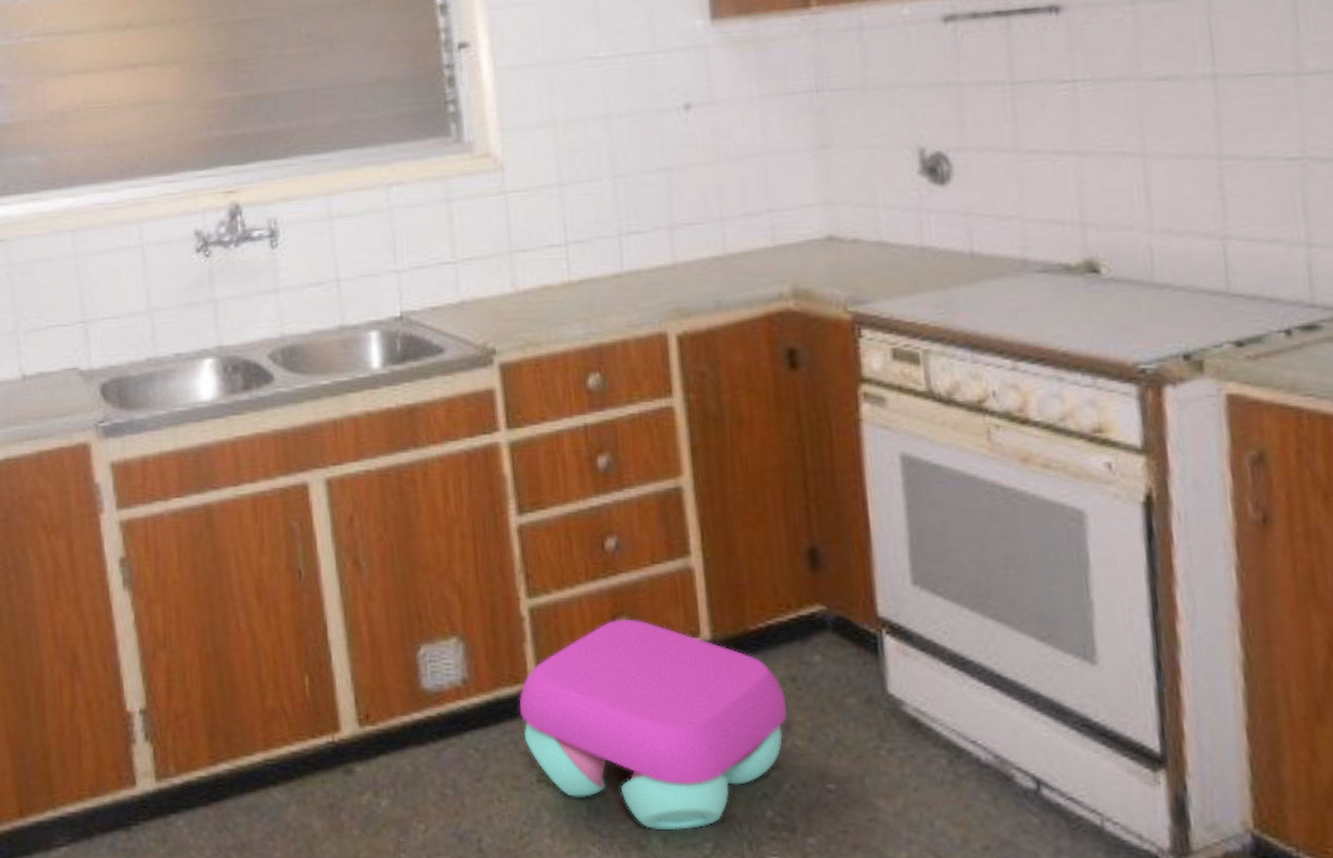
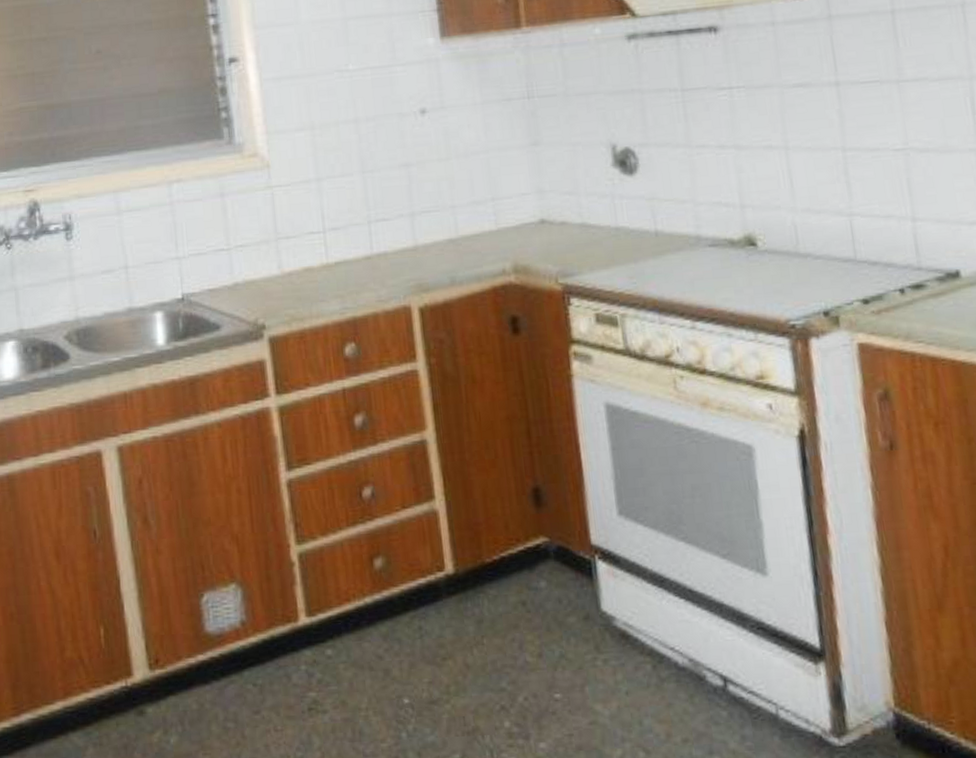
stool: present [519,618,788,831] -> none [291,558,520,746]

